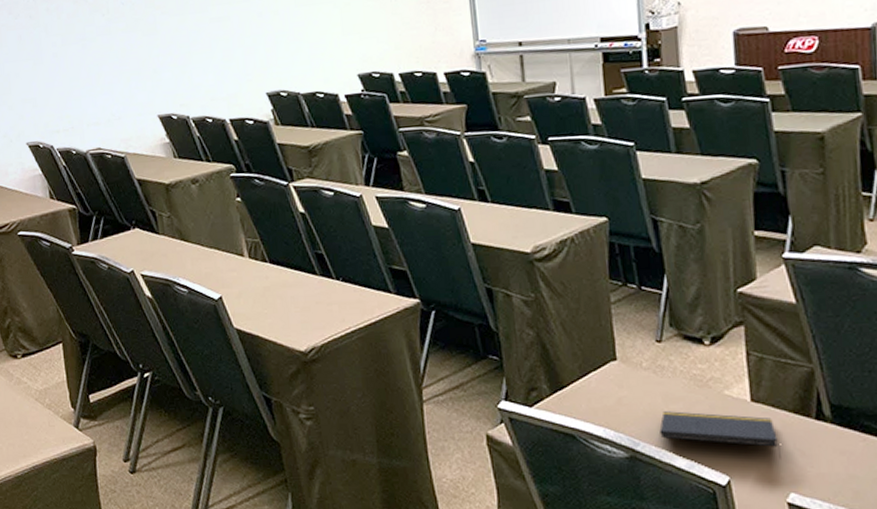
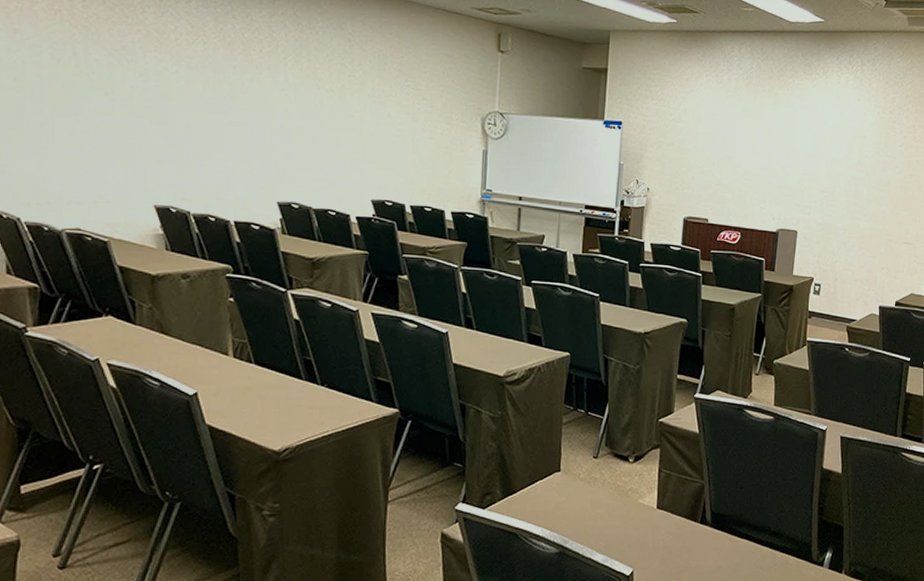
notepad: present [659,411,781,459] -> none [585,515,673,554]

